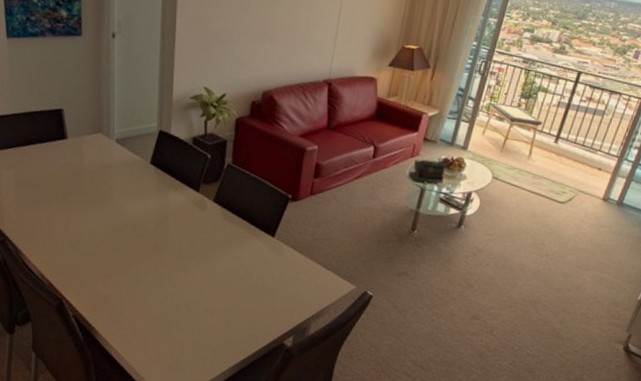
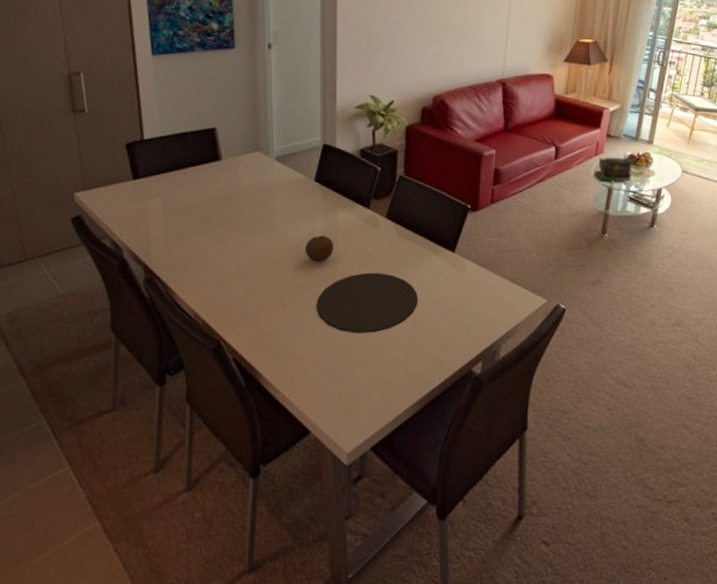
fruit: none [139,213,166,238] -> present [304,235,334,263]
placemat: none [147,249,239,303] -> present [316,272,419,333]

